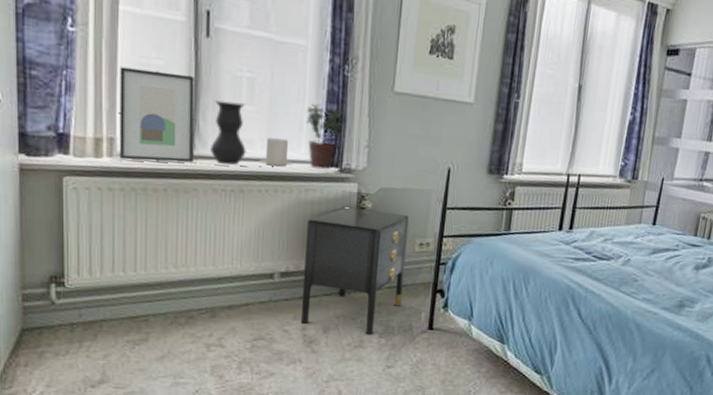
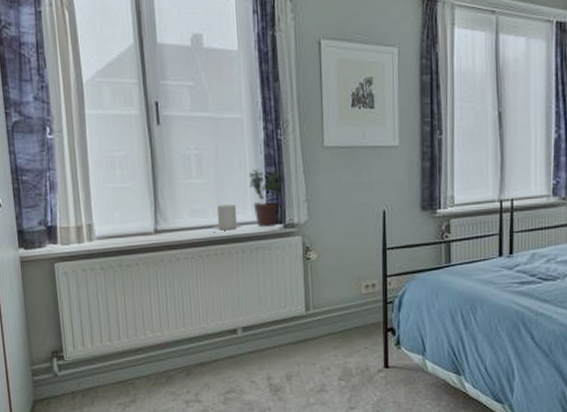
picture frame: present [118,67,196,163] -> none [90,160,158,242]
vase: present [210,100,246,166] -> none [170,178,201,235]
nightstand: present [300,206,409,335] -> none [261,258,356,379]

